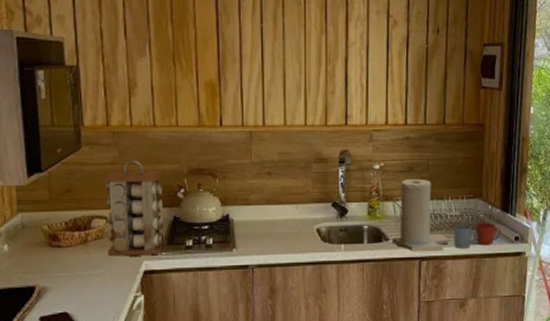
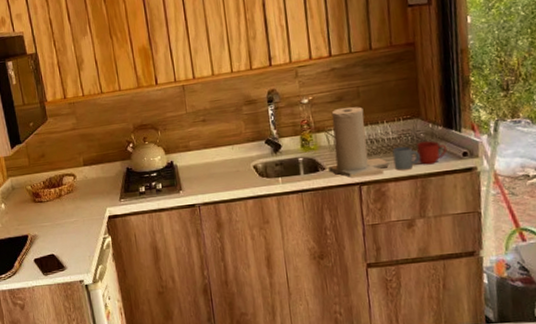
spice rack: present [103,160,165,257] -> none [67,124,122,207]

